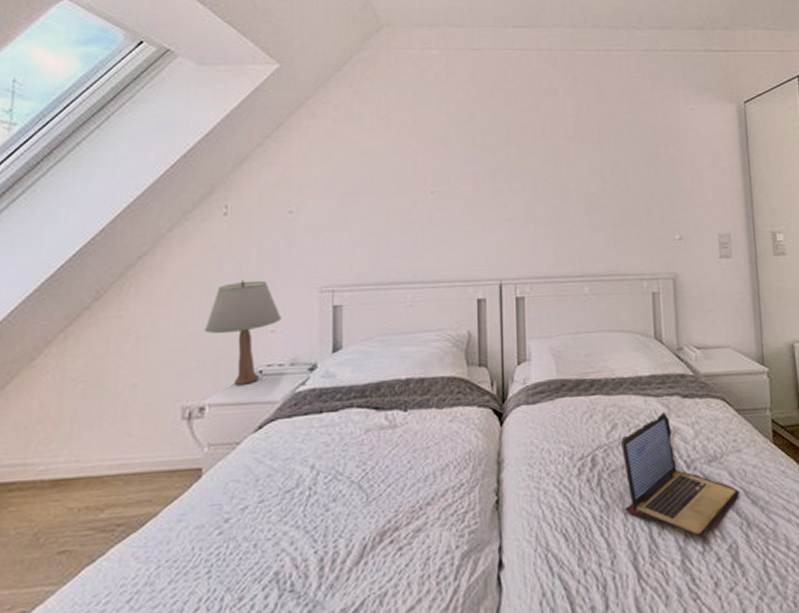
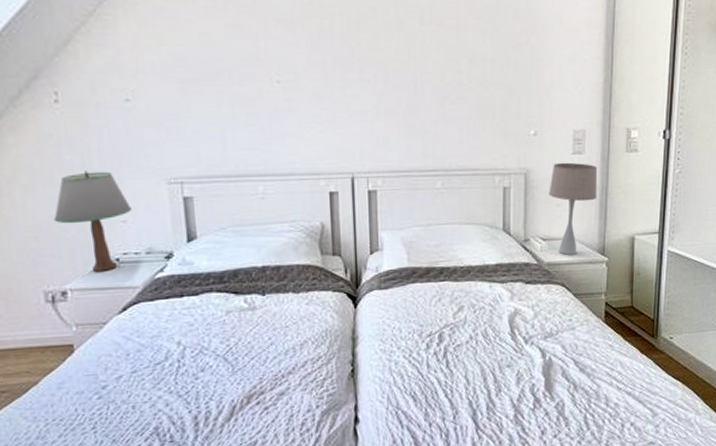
laptop: present [620,411,741,539] -> none [465,295,571,398]
table lamp: none [699,266,750,366] -> present [548,162,598,256]

